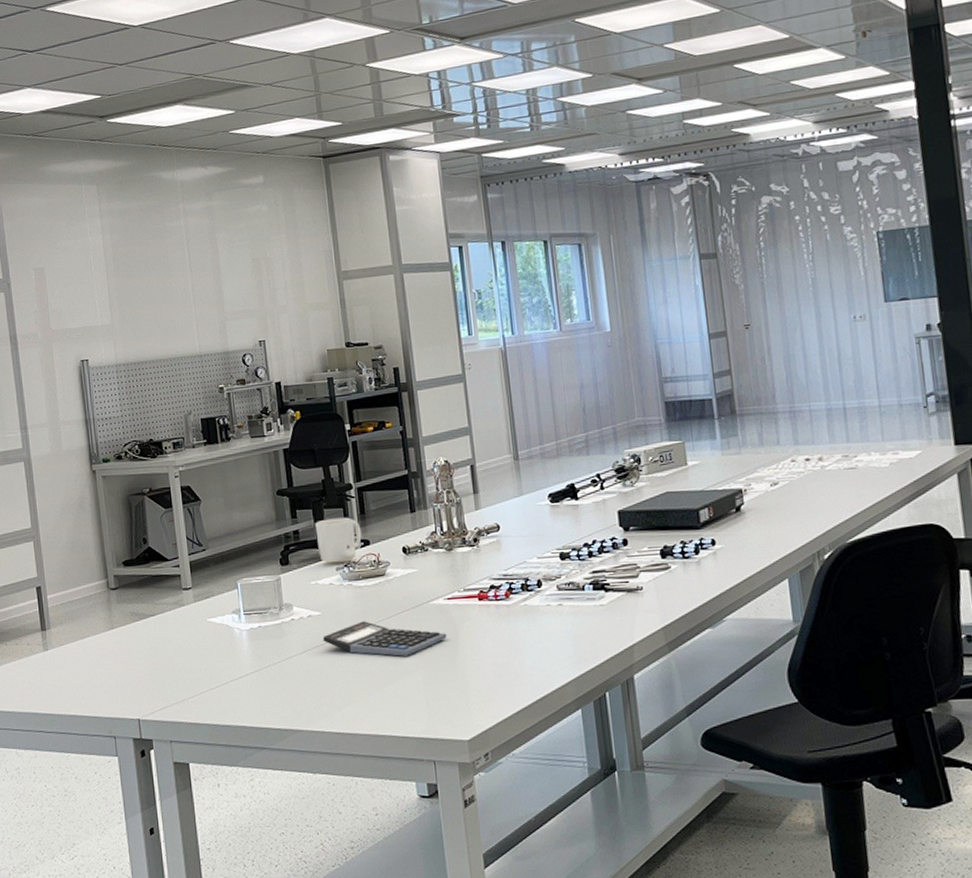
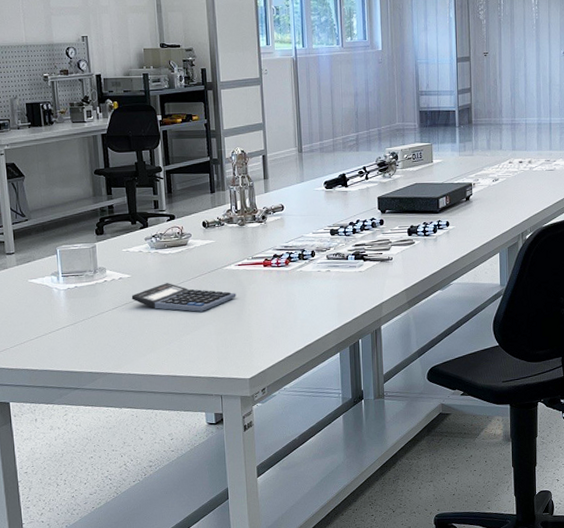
mug: present [315,517,362,562] -> none [128,195,168,233]

